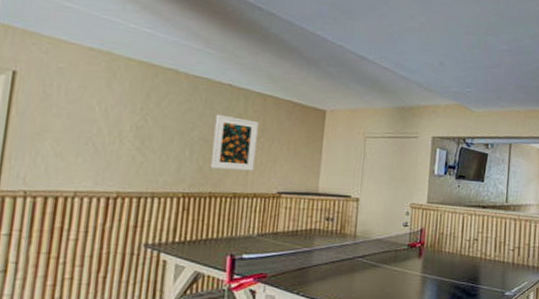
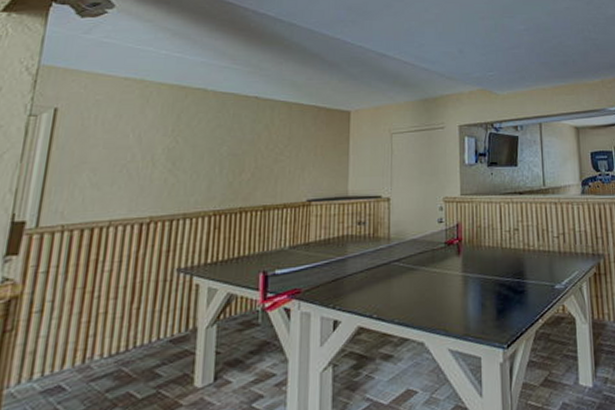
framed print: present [210,114,258,171] -> none [239,127,285,182]

